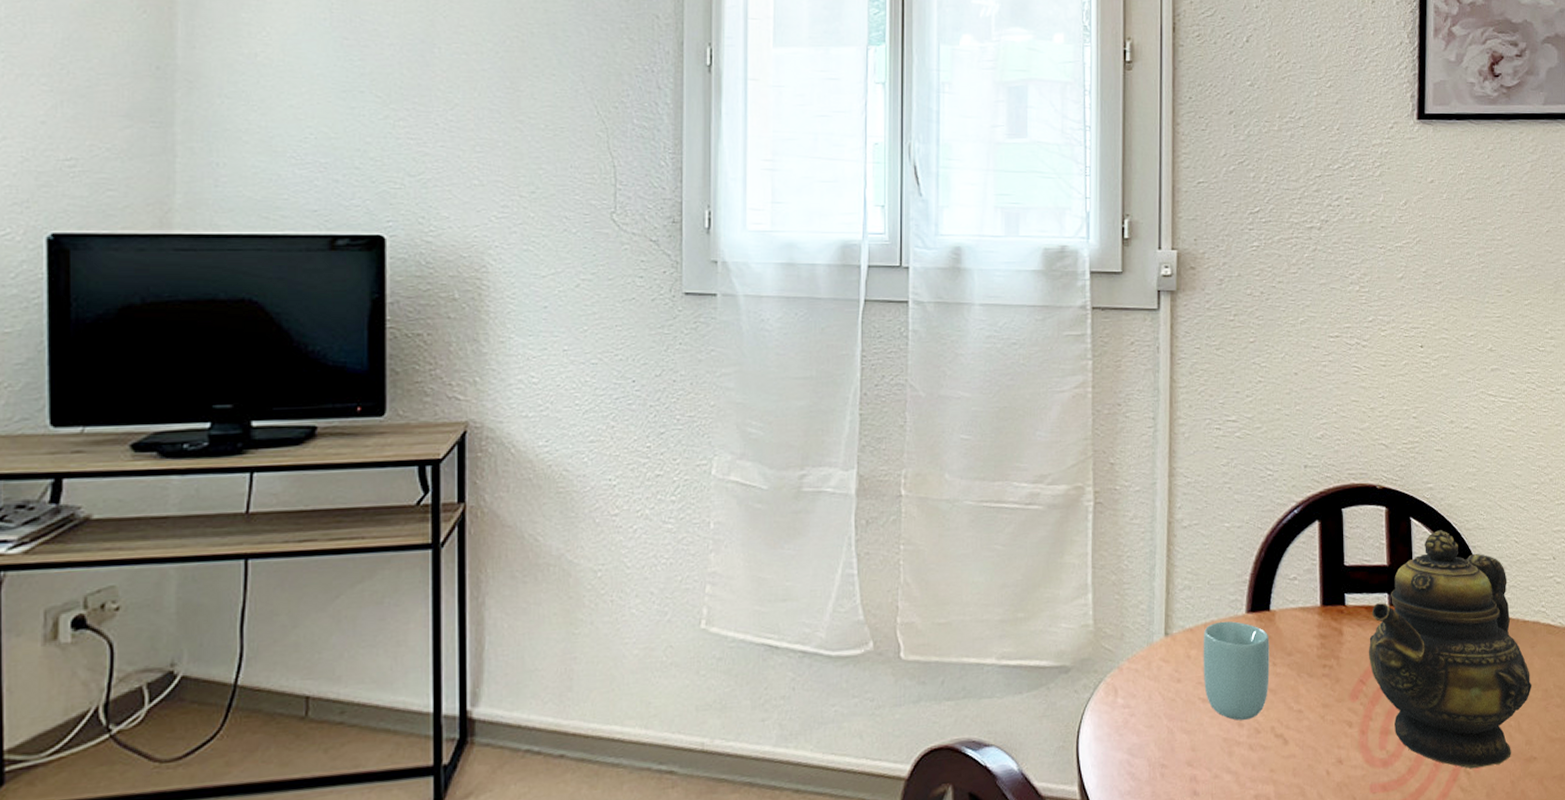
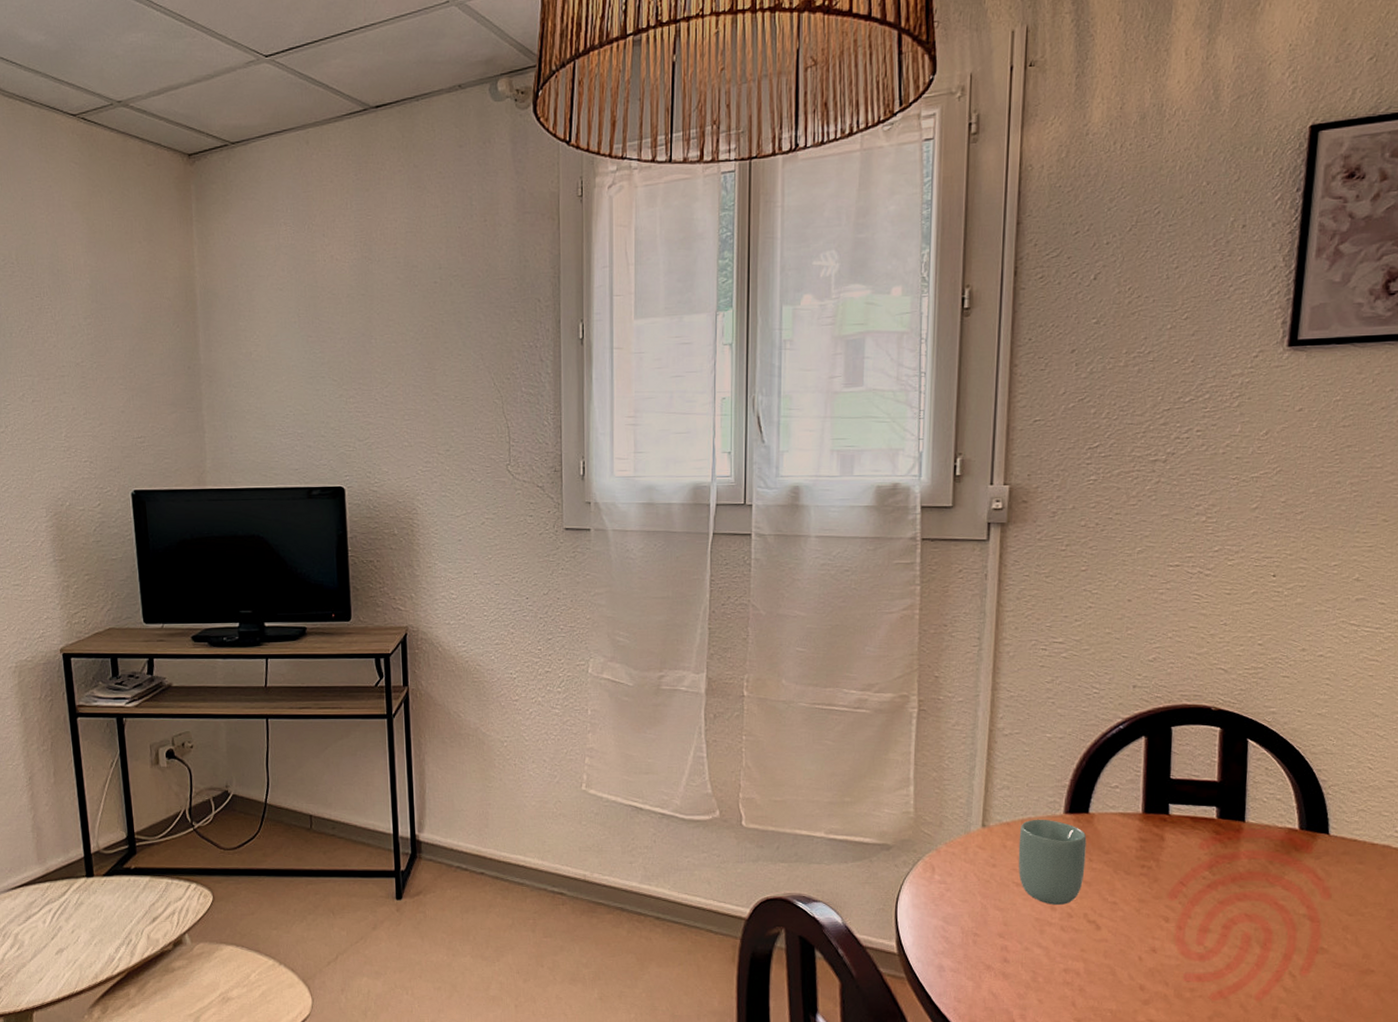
teapot: present [1368,530,1532,769] -> none [1190,752,1376,973]

